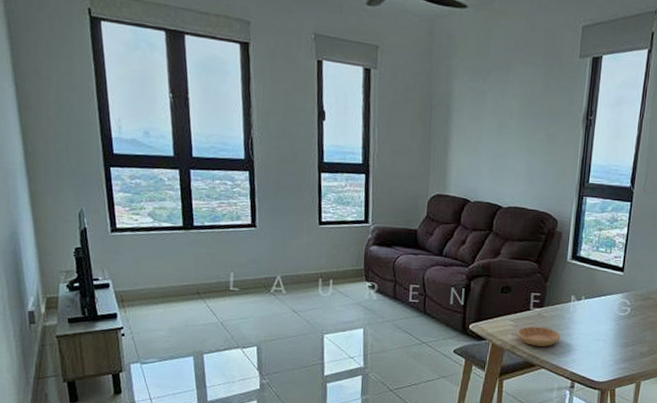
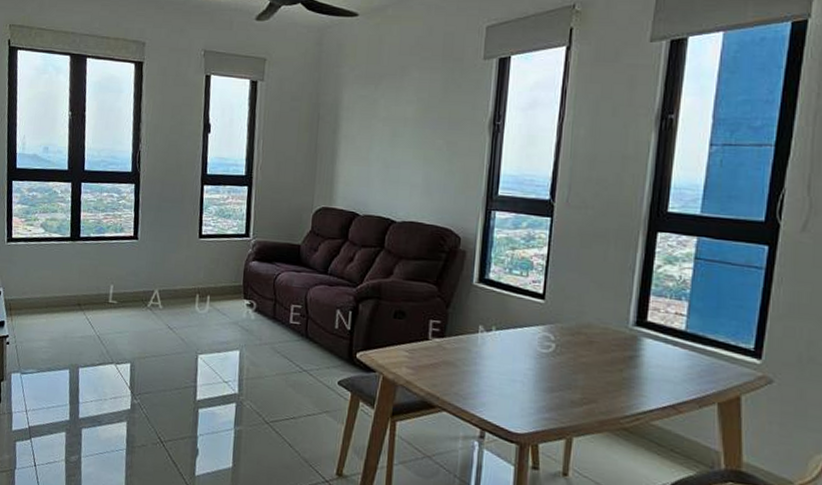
saucer: present [517,326,560,347] -> none [413,359,466,385]

